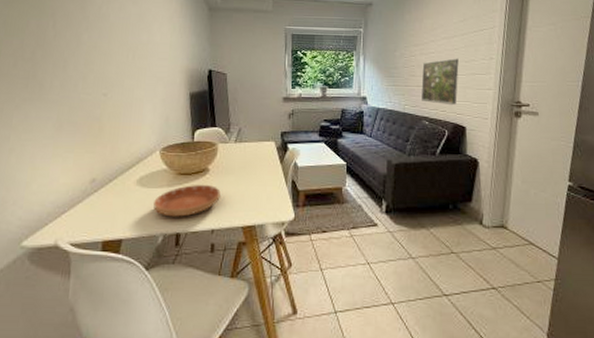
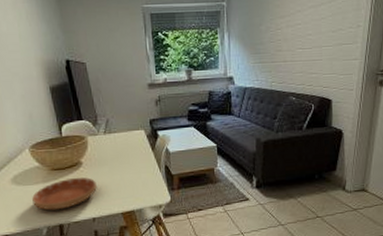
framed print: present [421,58,459,105] -> none [288,28,326,78]

